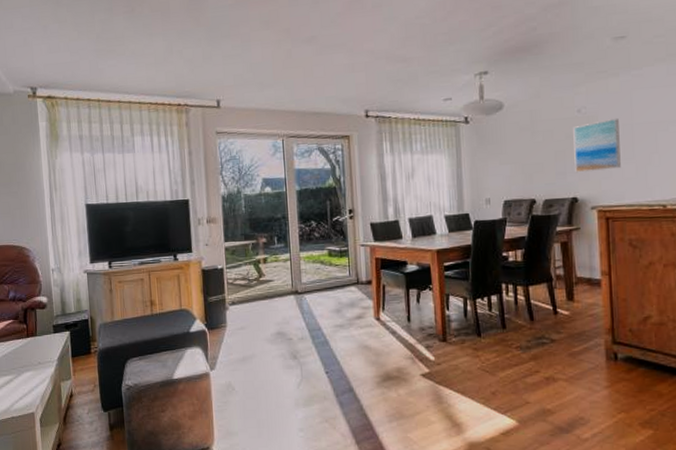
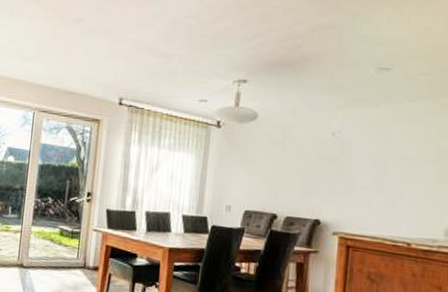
wall art: present [573,117,621,173] -> none [321,147,373,199]

